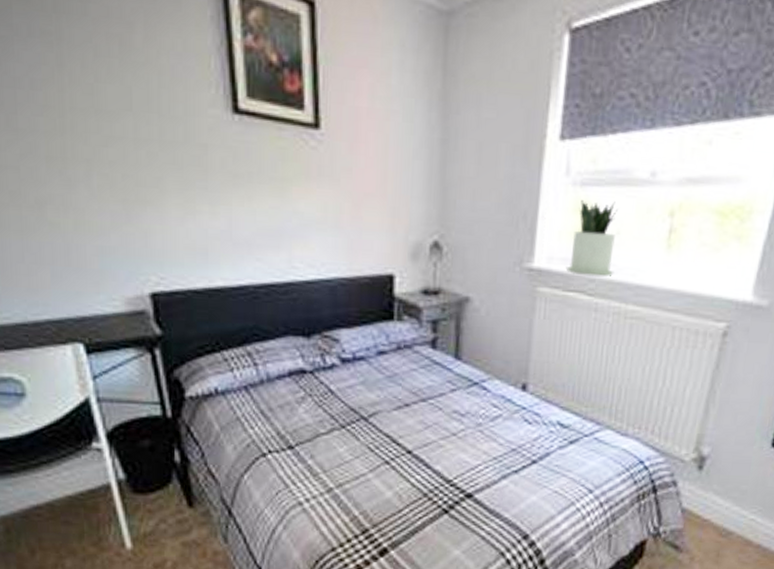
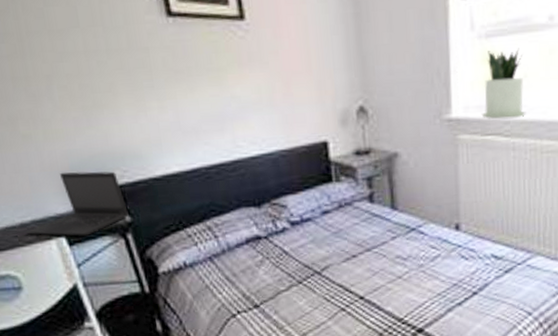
laptop: none [39,270,160,345] -> present [26,171,129,237]

